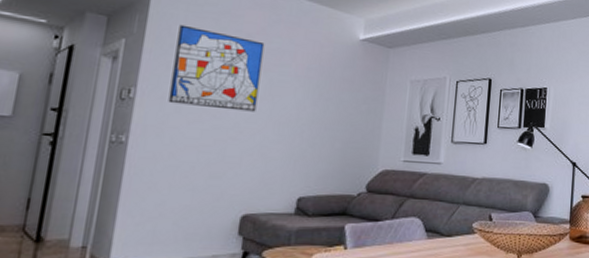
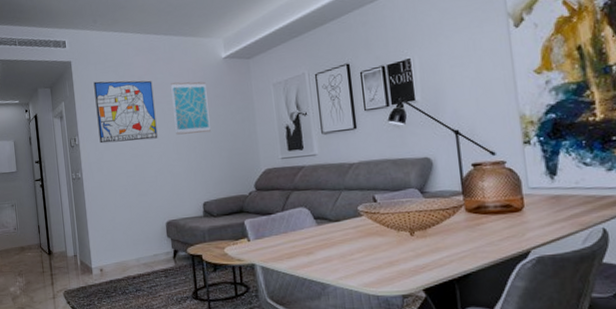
wall art: none [281,52,333,118] -> present [171,81,211,135]

